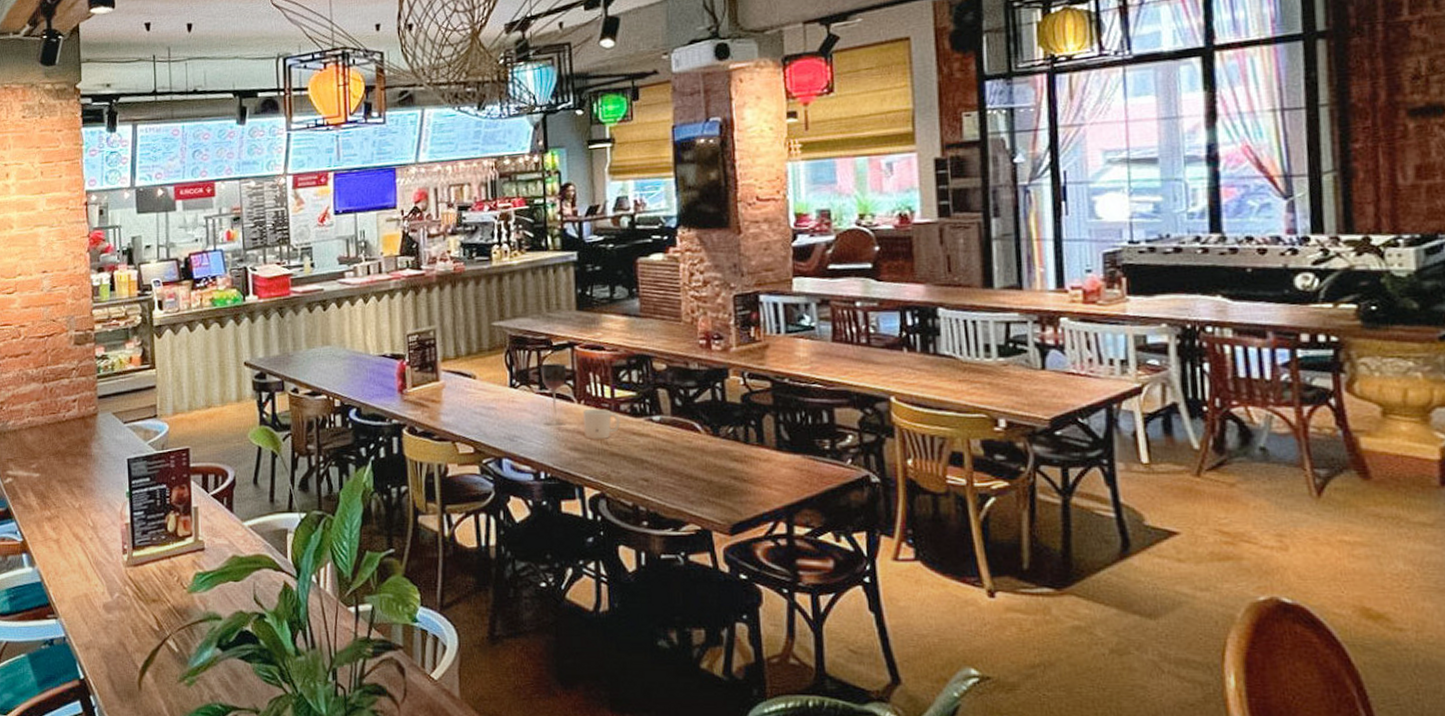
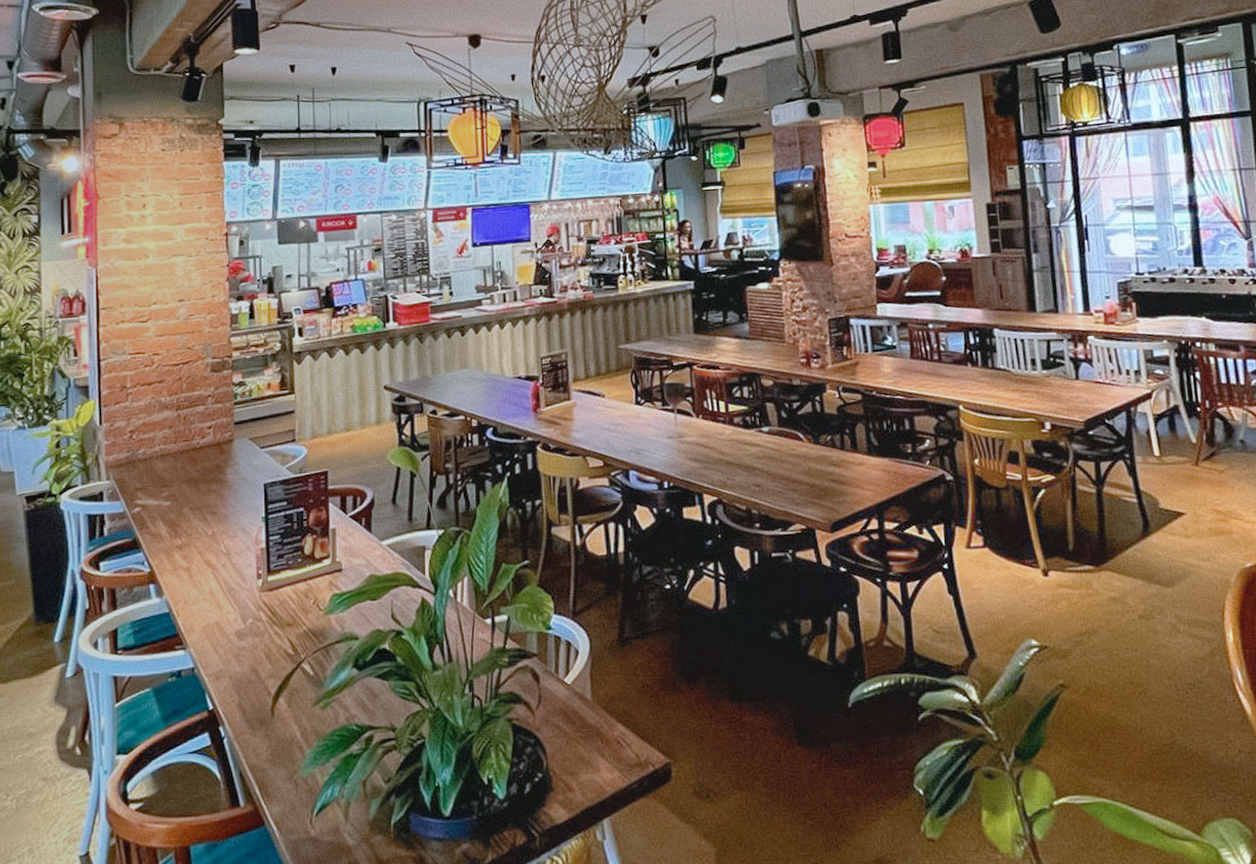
mug: present [582,409,620,439] -> none [701,422,734,450]

